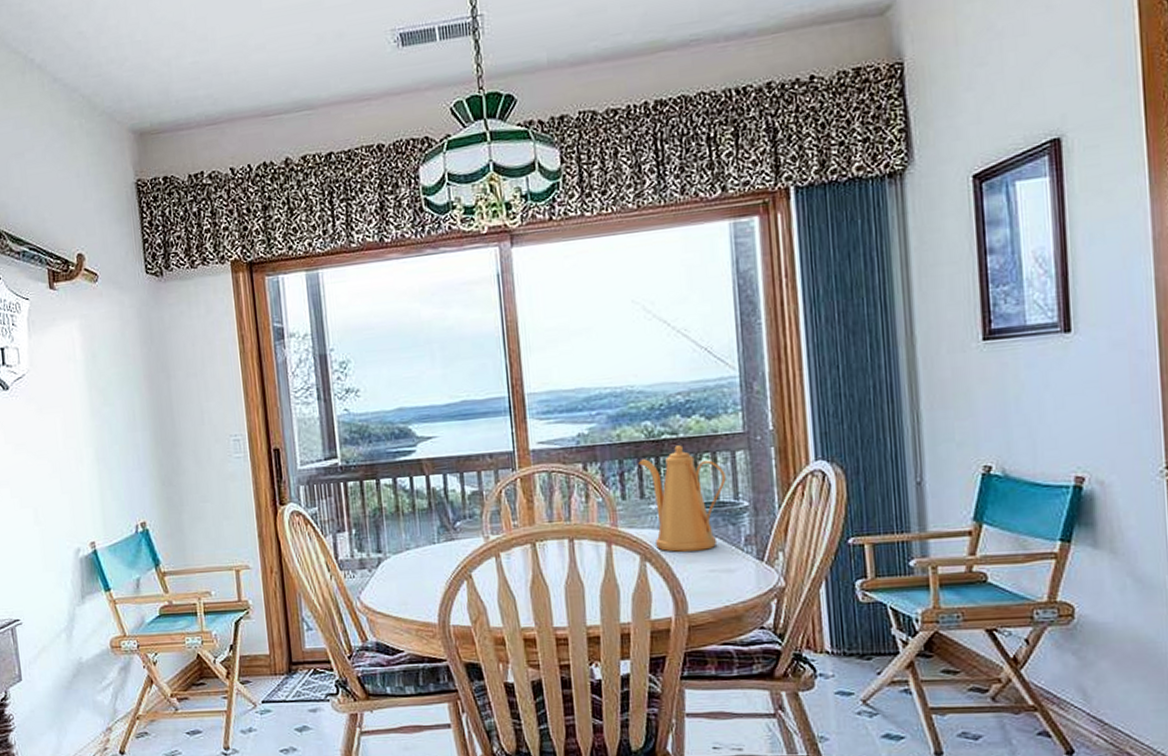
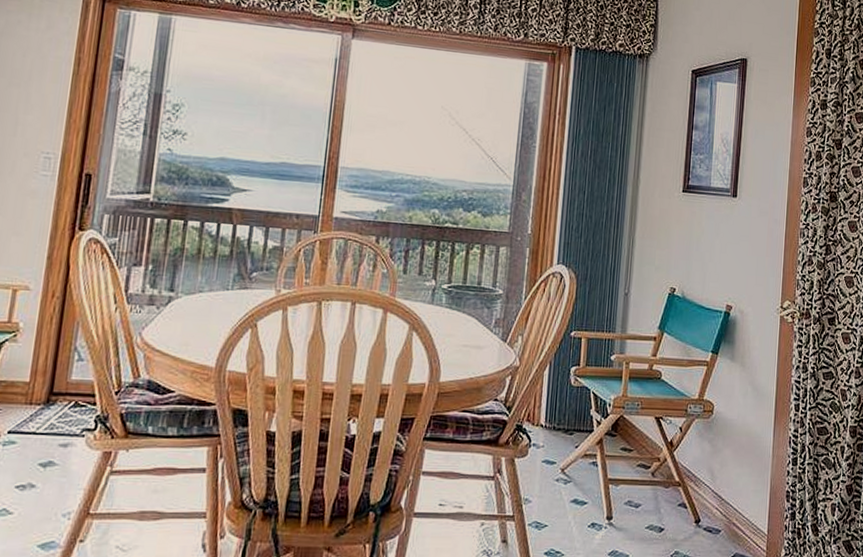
coffee pot: present [638,445,726,552] -> none [422,234,489,327]

